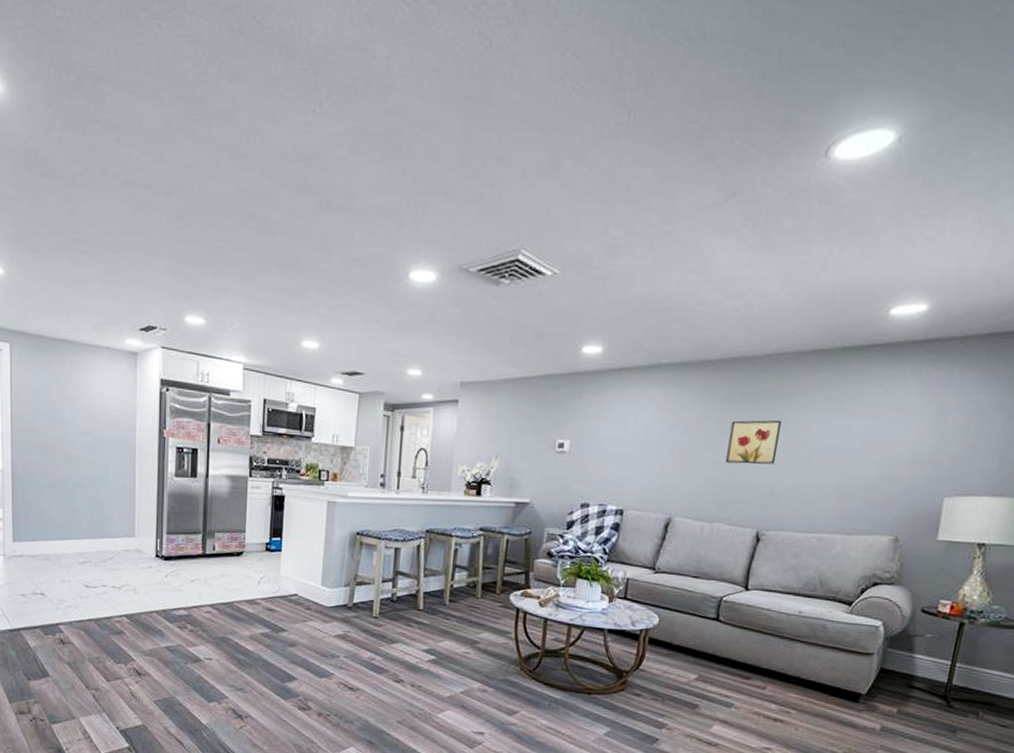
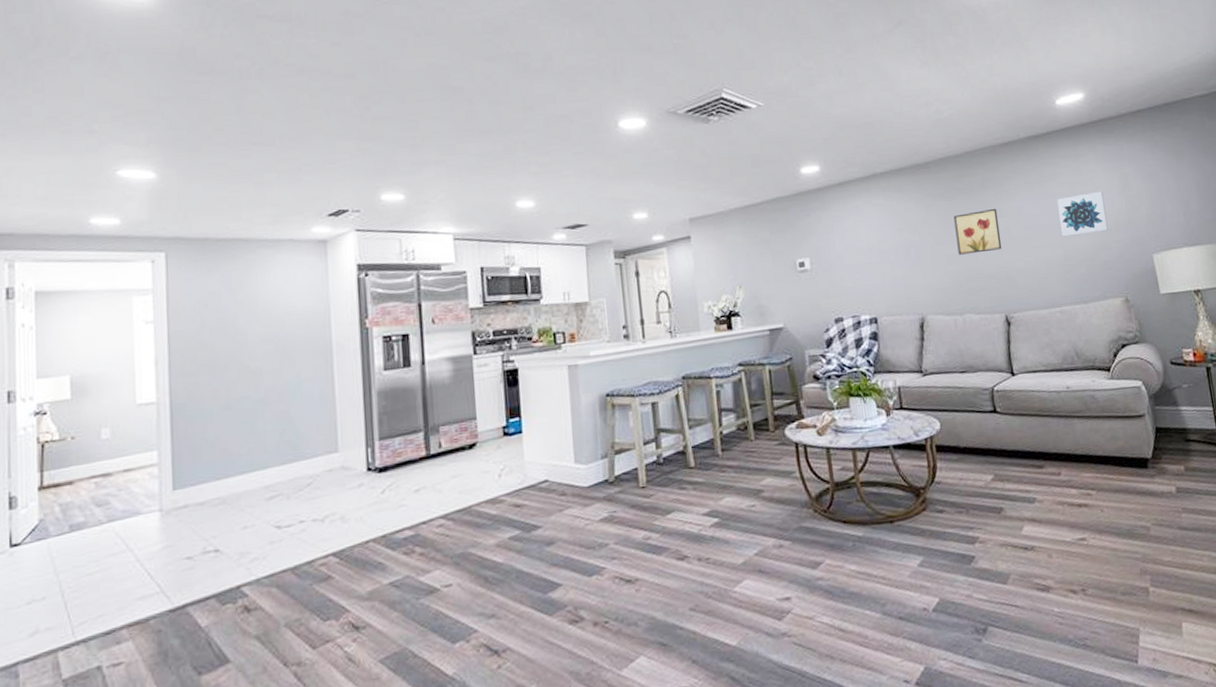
wall art: none [846,419,911,465] -> present [1057,190,1108,237]

